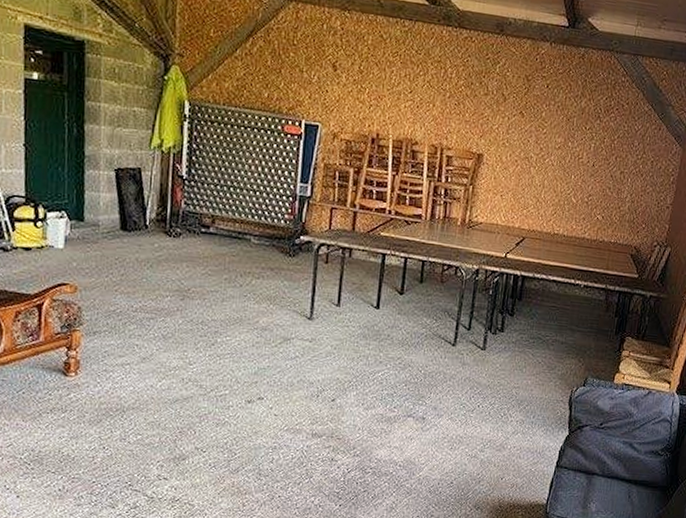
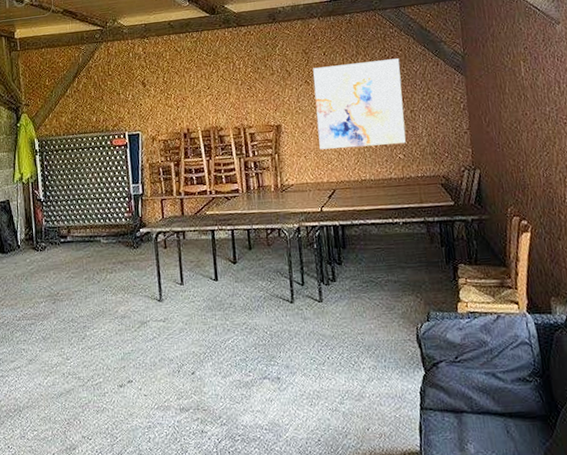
wall art: none [519,99,624,205] -> present [313,58,406,150]

